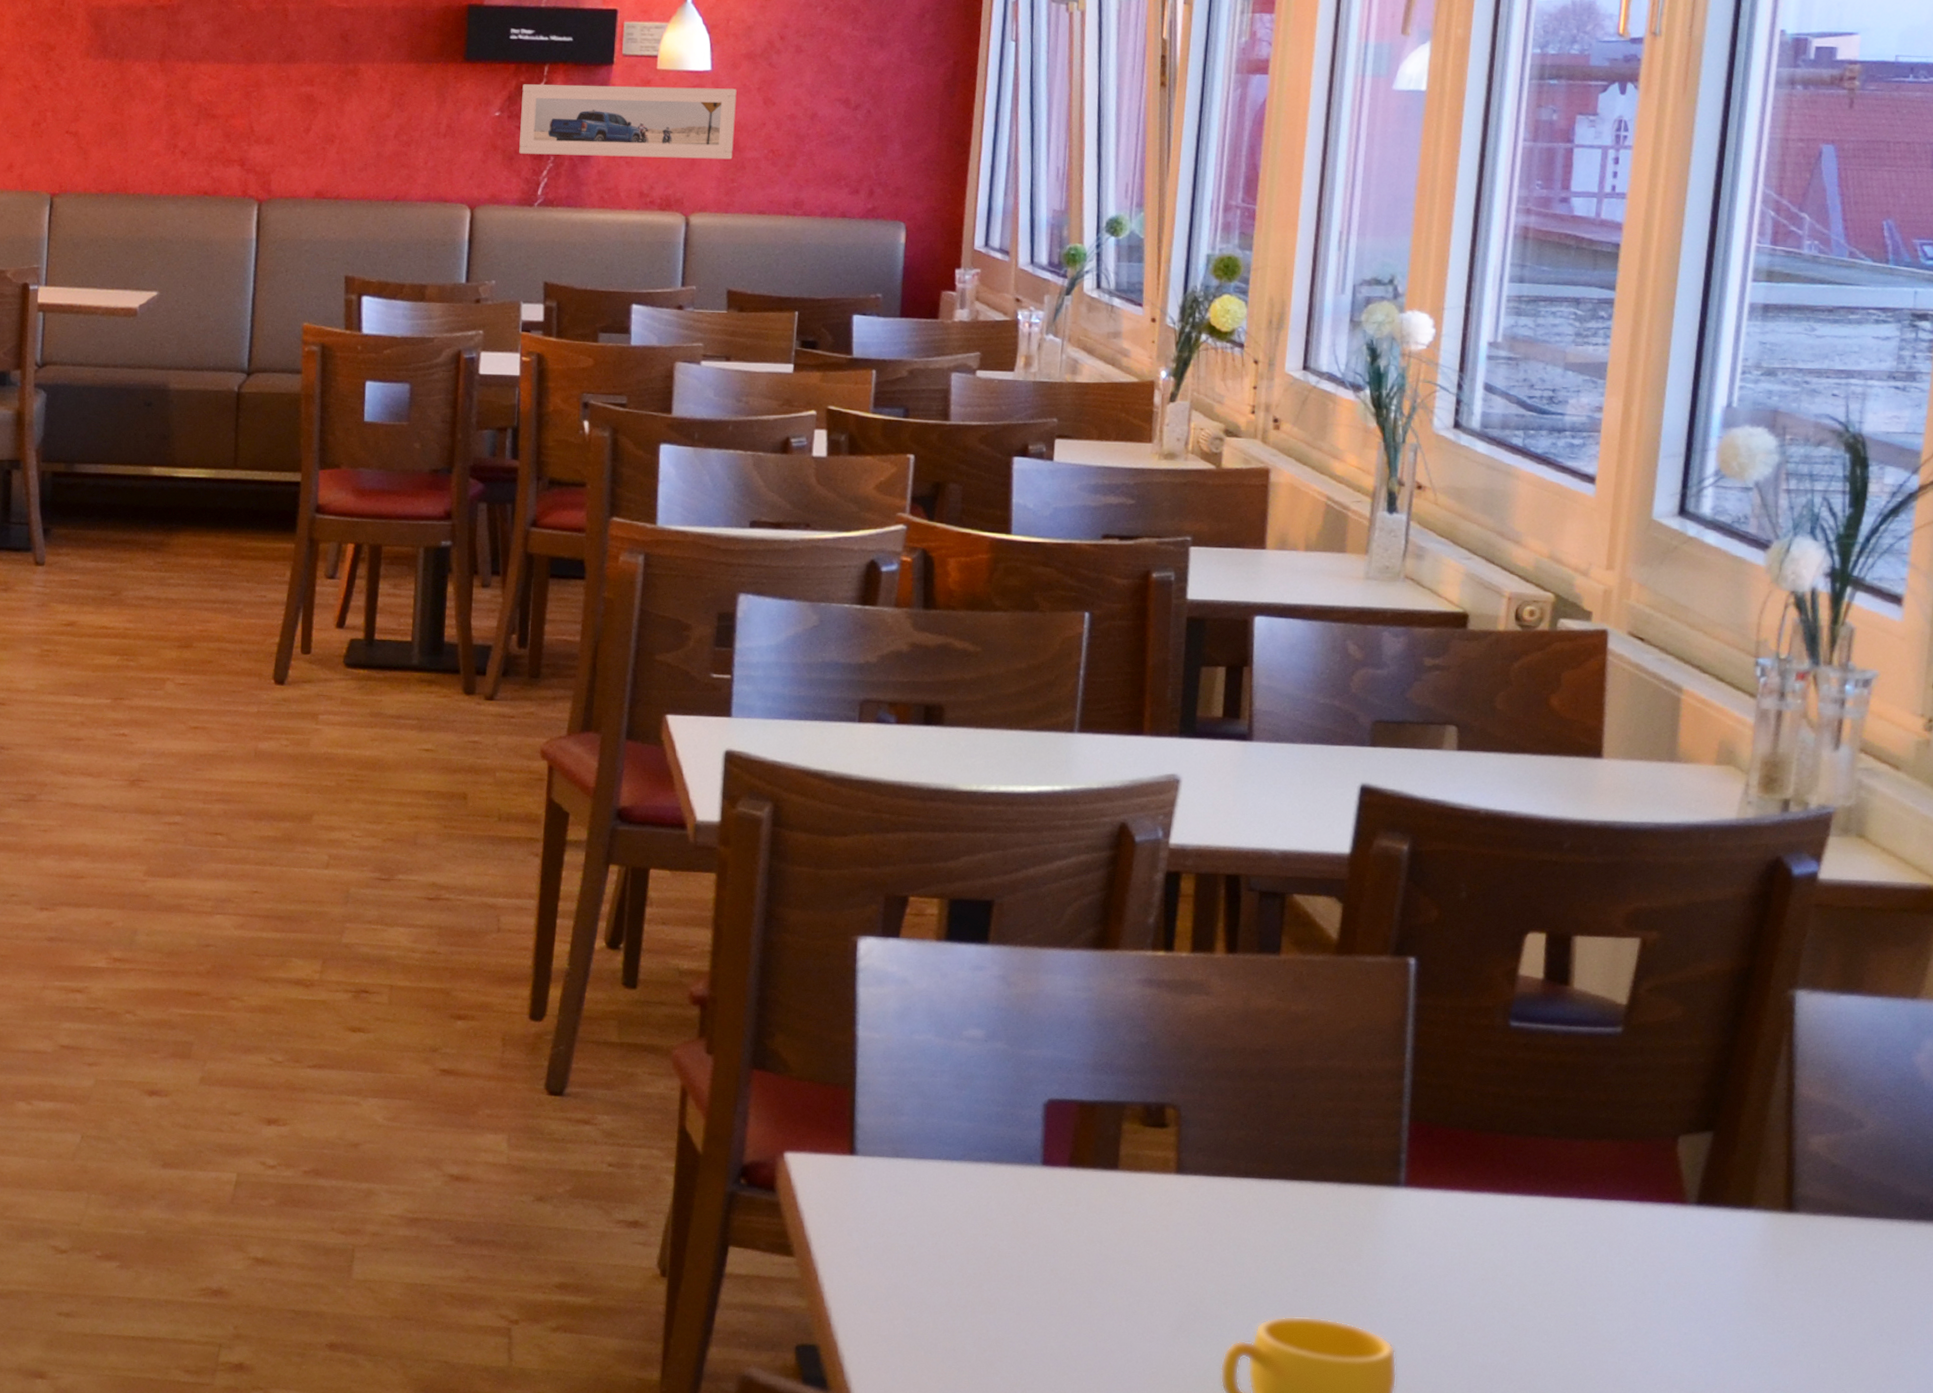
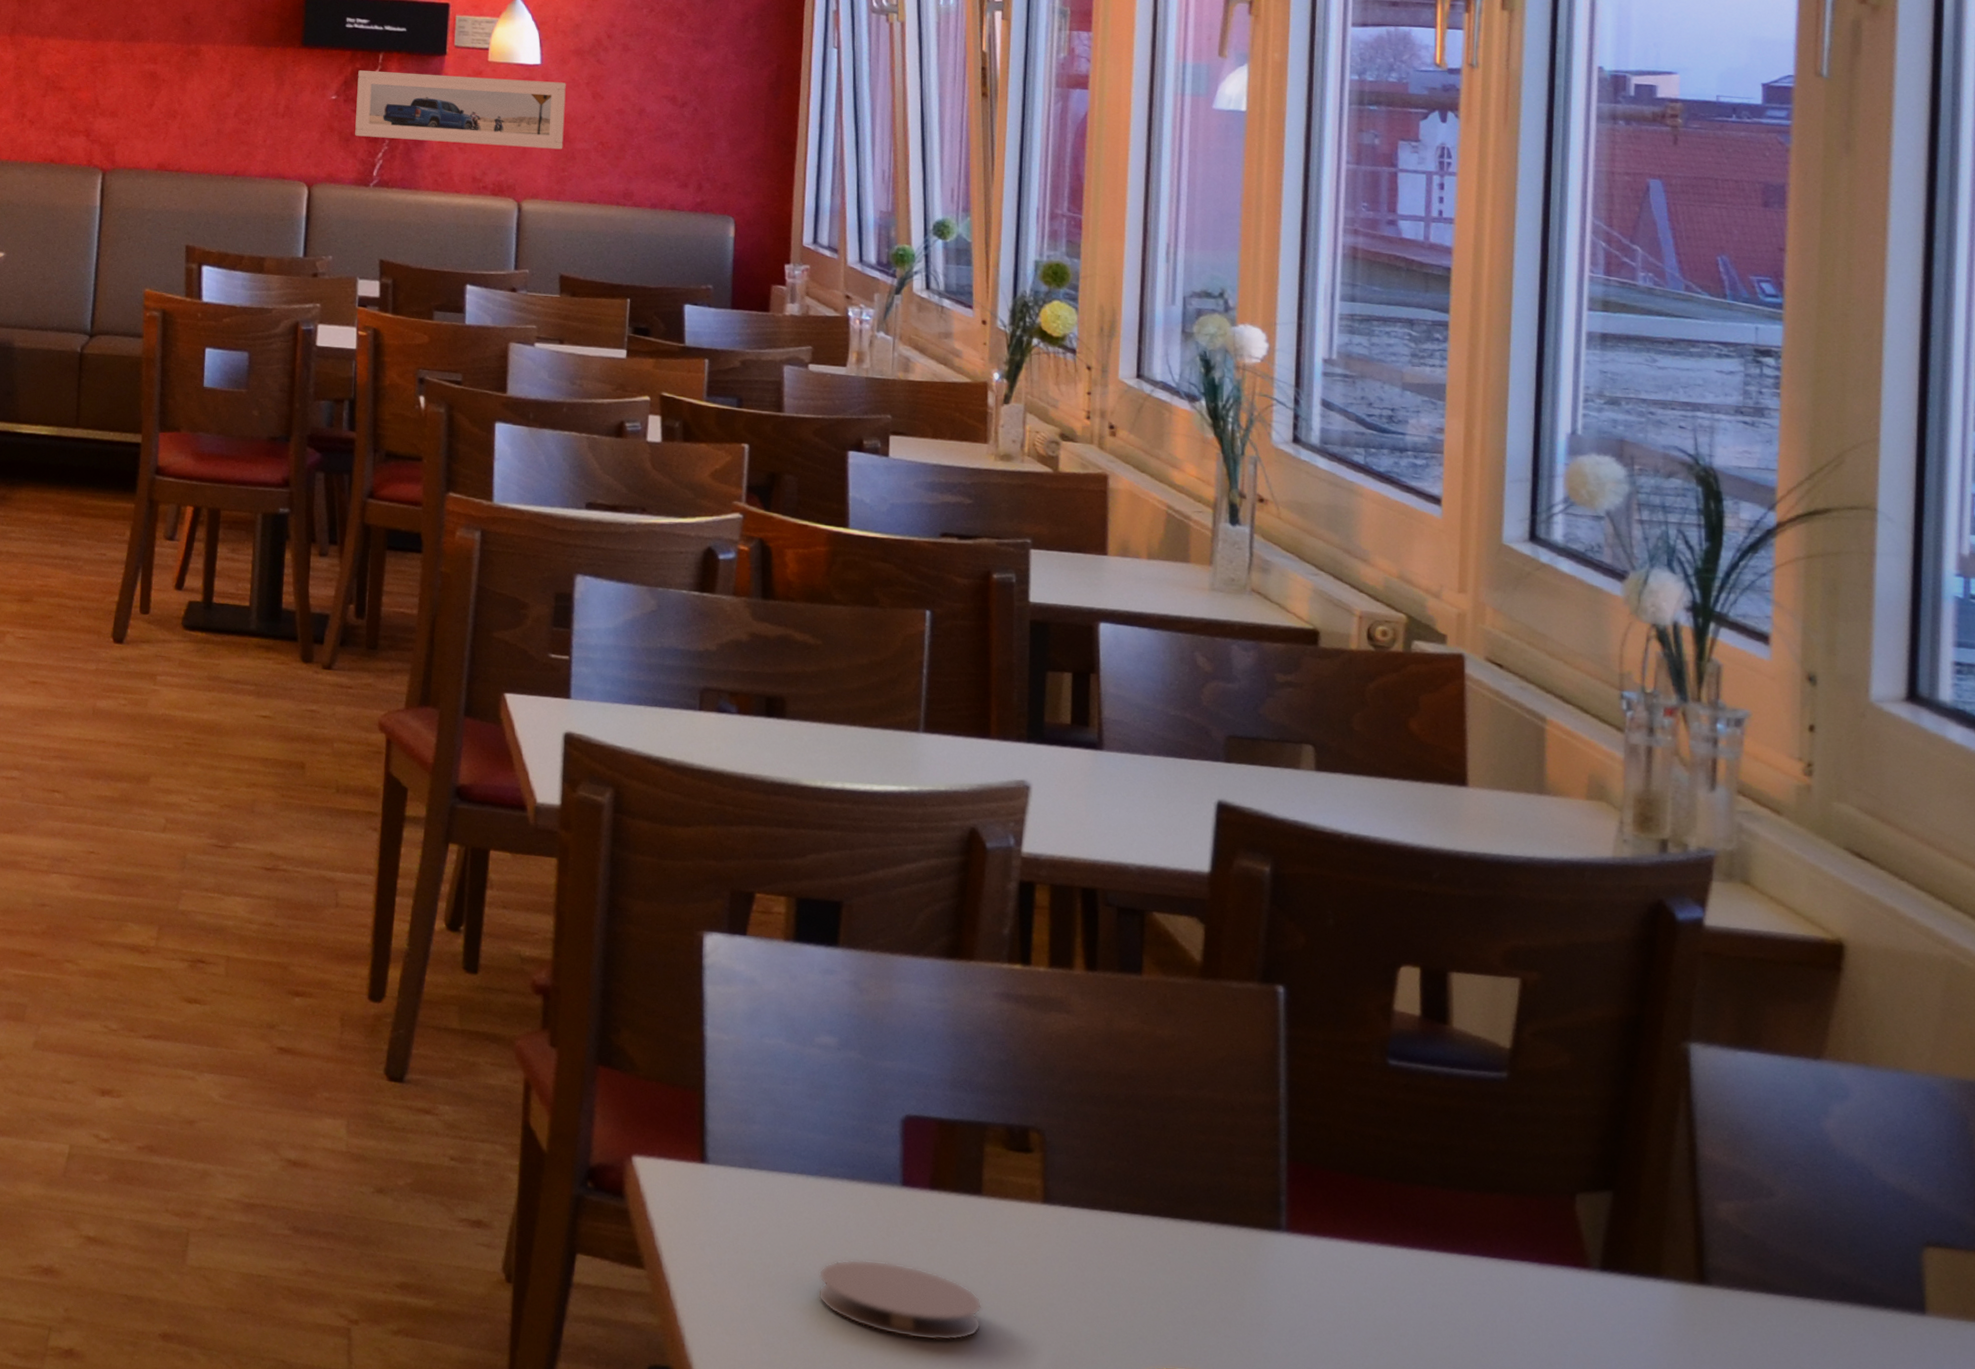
coaster: none [958,1235,1115,1306] -> present [817,1259,982,1341]

